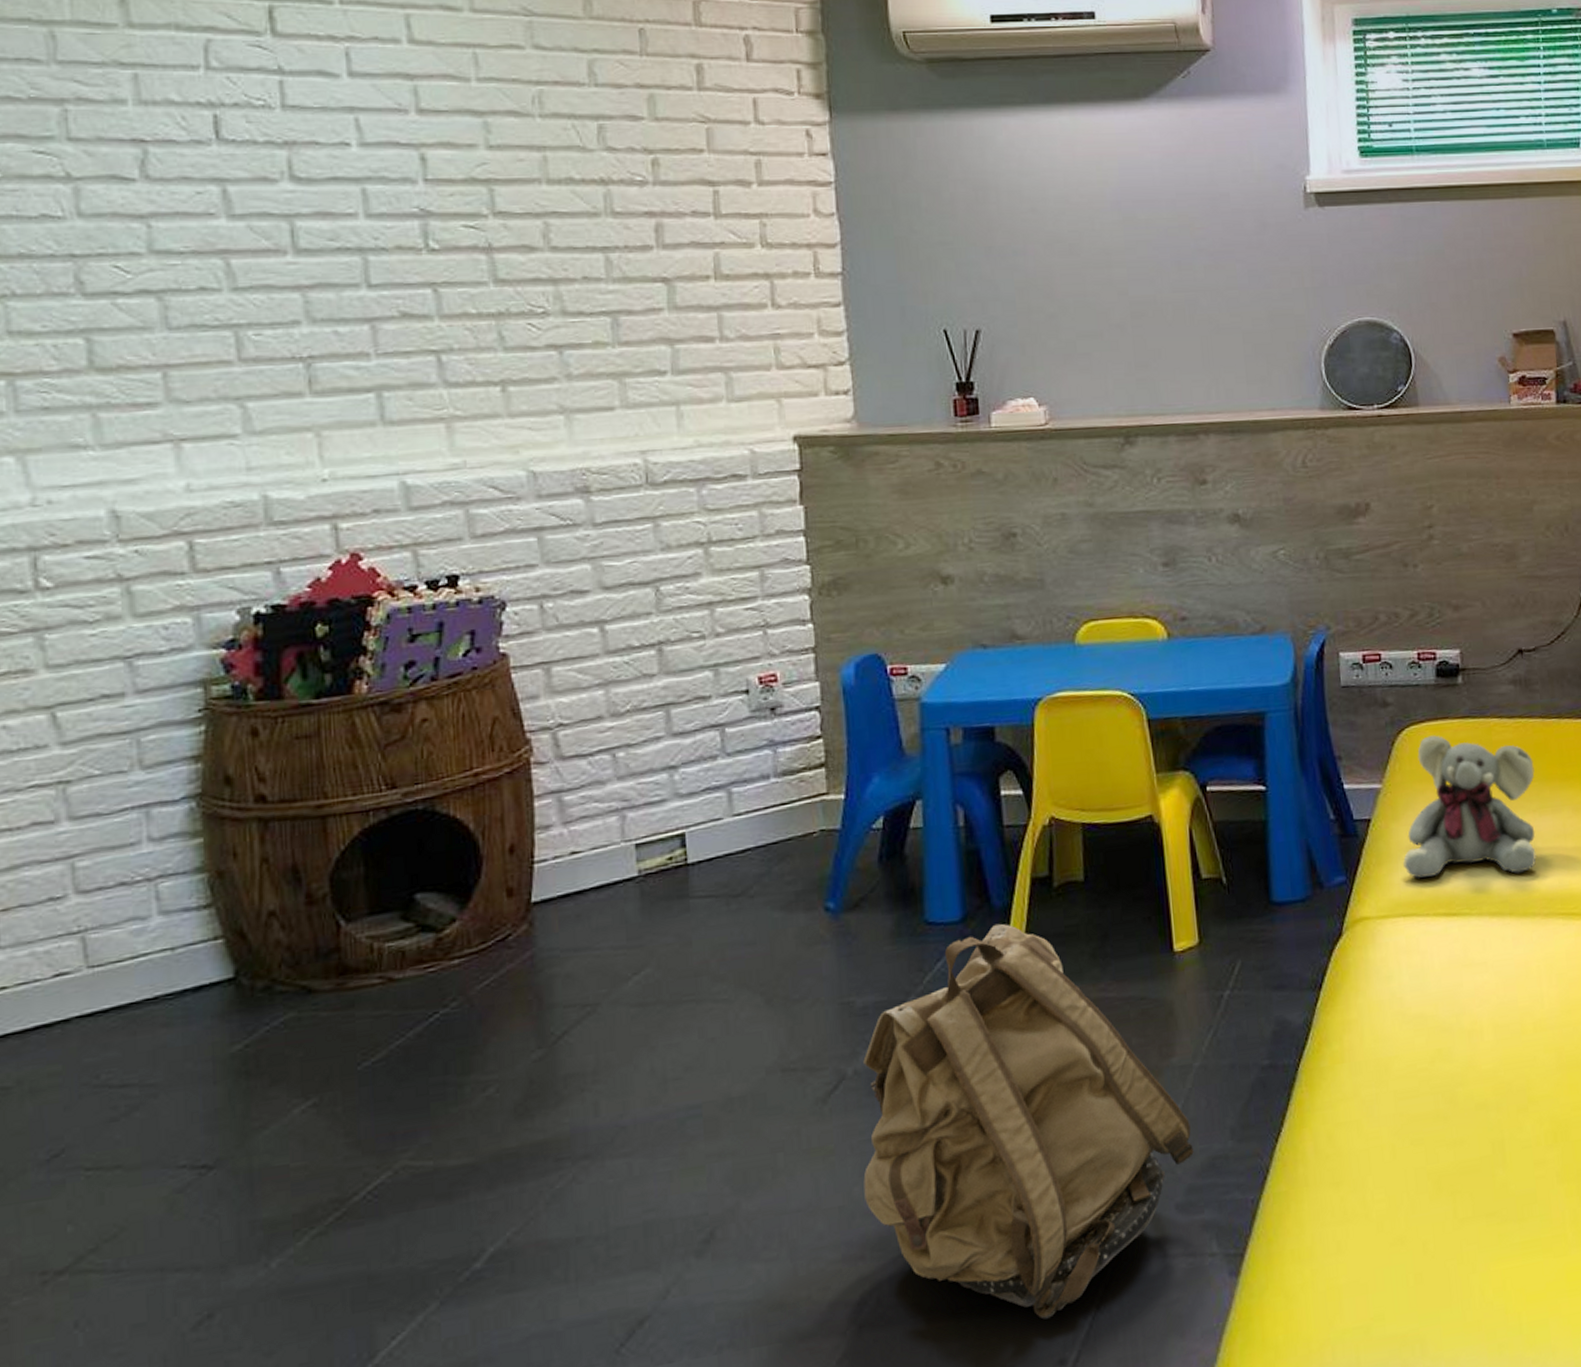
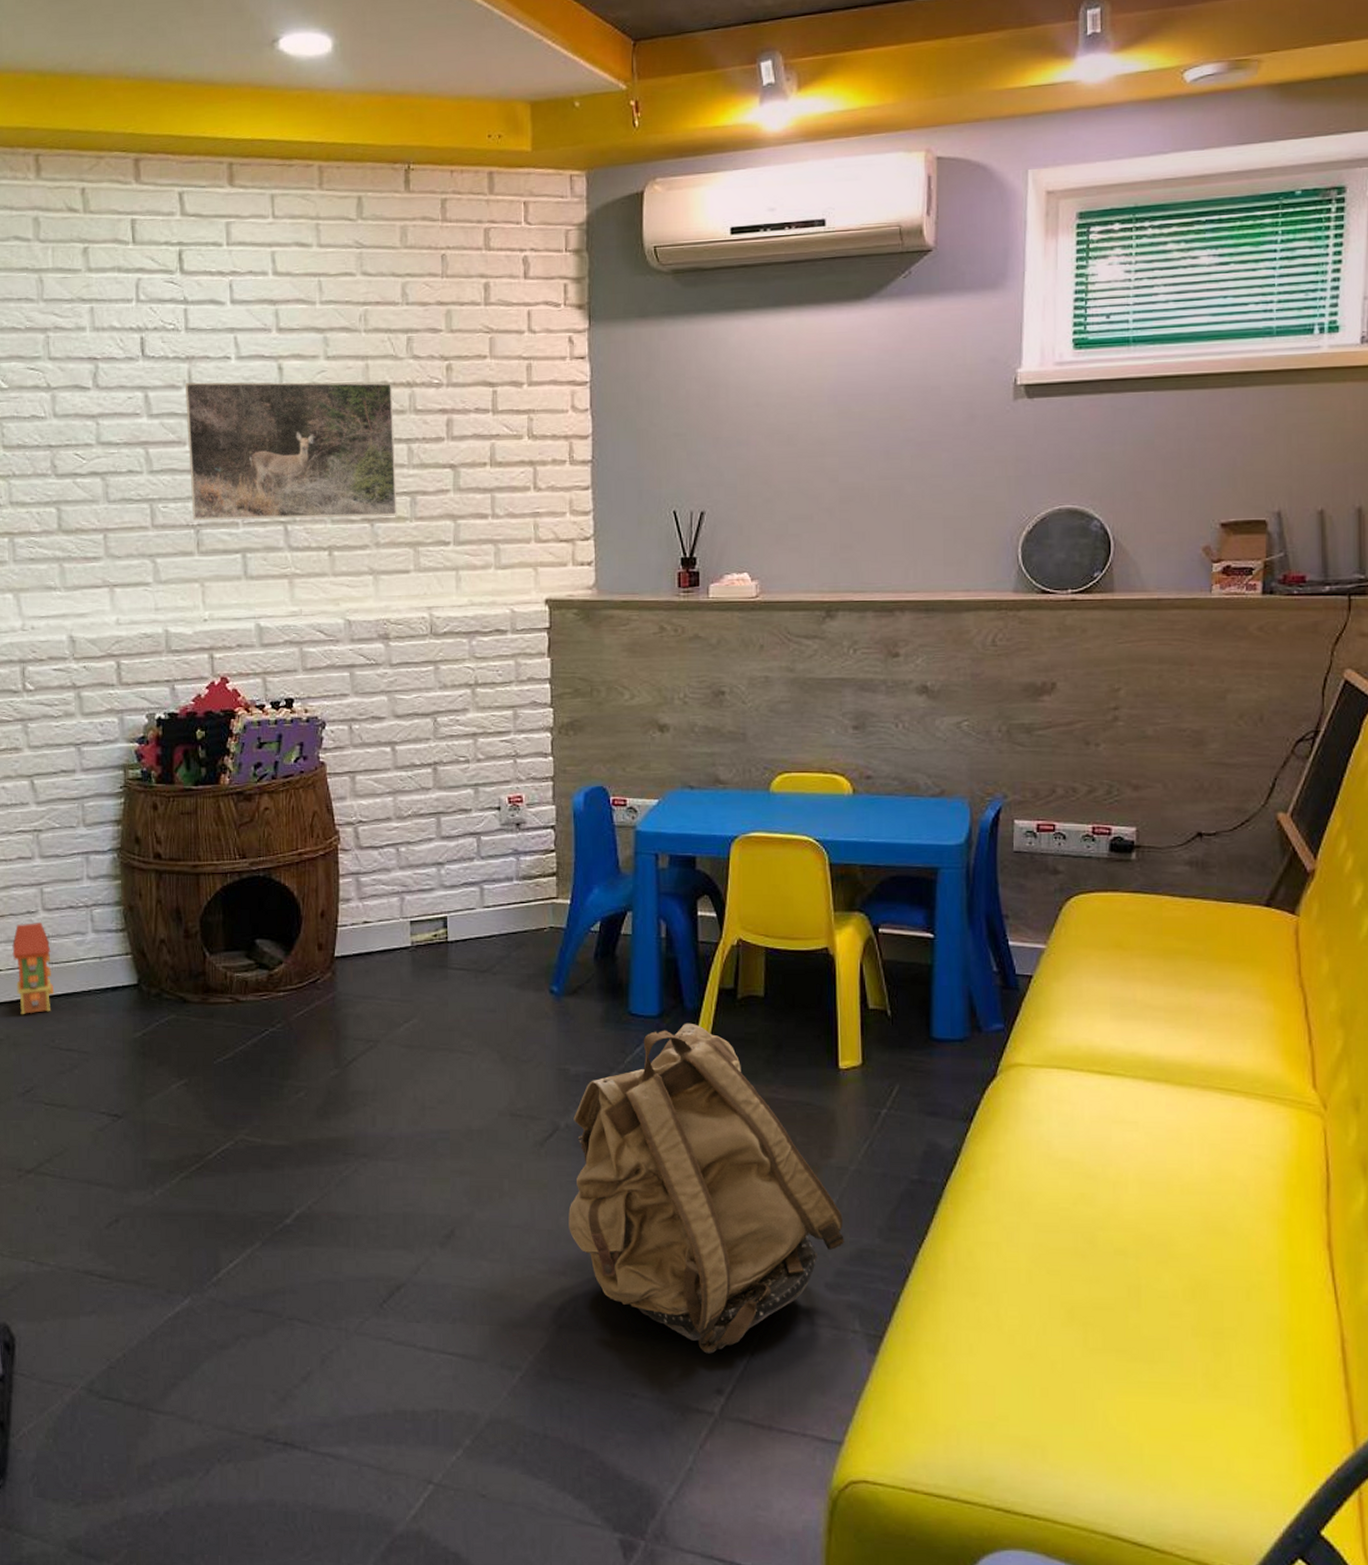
toy house: none [24,910,98,1047] -> present [12,922,55,1015]
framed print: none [282,174,595,352] -> present [184,382,397,521]
plush elephant: present [1403,735,1536,878] -> none [1062,905,1204,1044]

